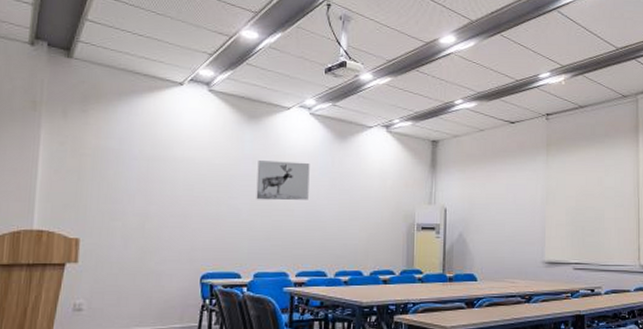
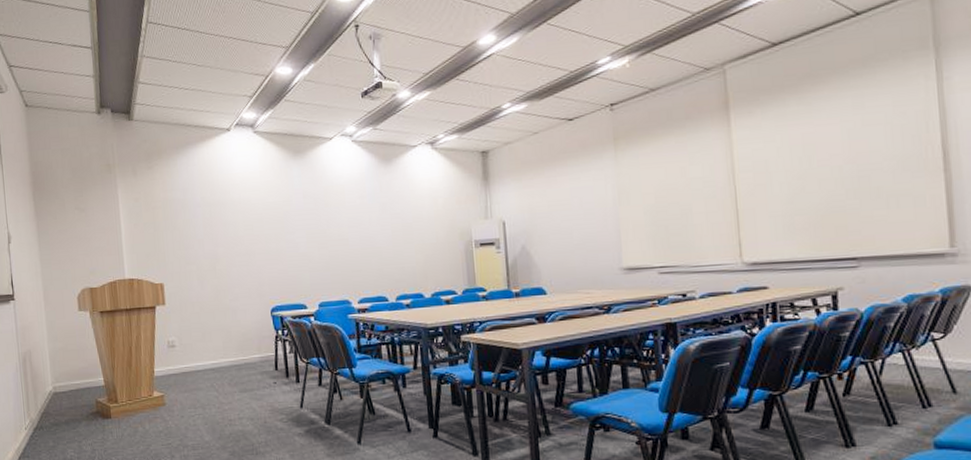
wall art: present [256,161,310,201] -> none [308,190,361,233]

